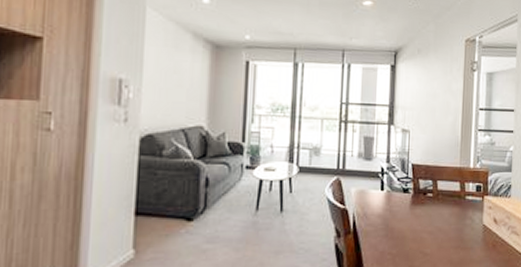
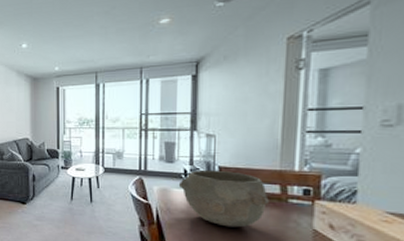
bowl: none [375,167,451,229] -> present [178,169,269,228]

